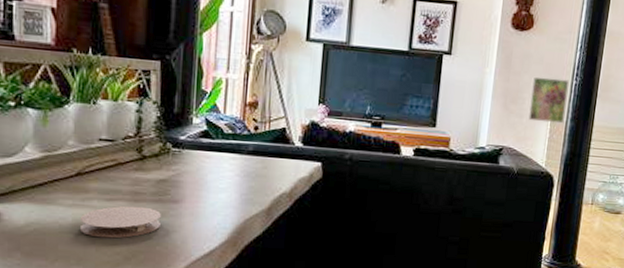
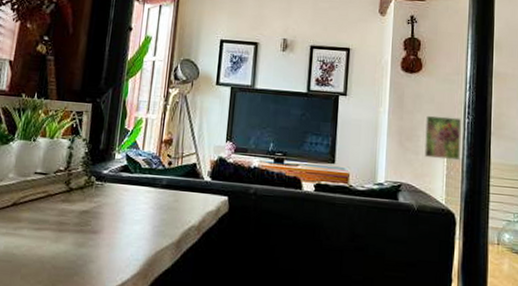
coaster: present [79,206,161,239] -> none [8,235,81,267]

